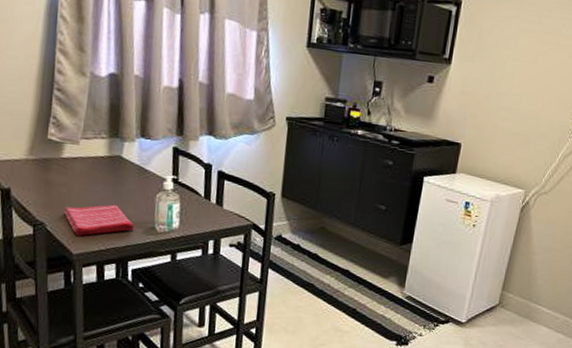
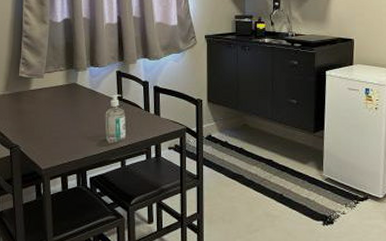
dish towel: present [64,204,134,236] -> none [34,124,90,153]

